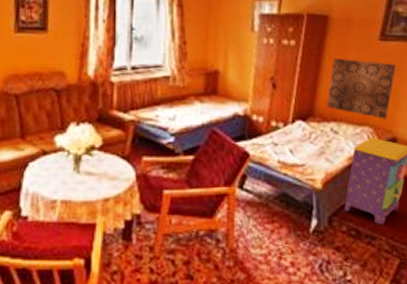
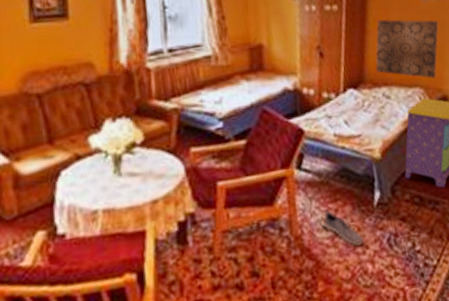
shoe: none [256,229,296,266] -> present [321,209,364,246]

